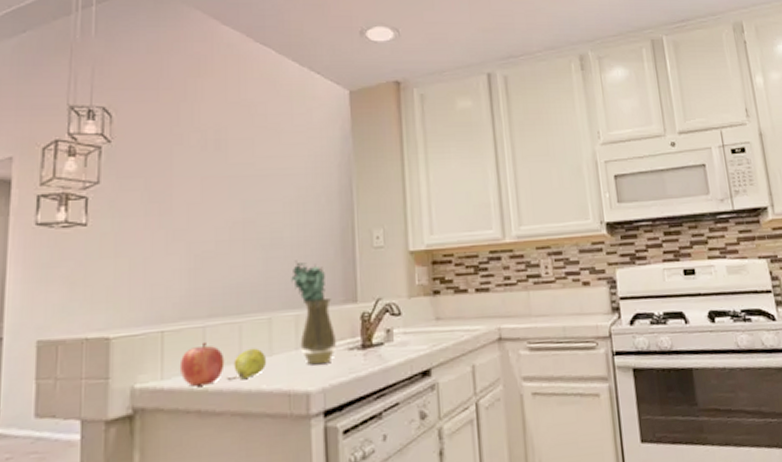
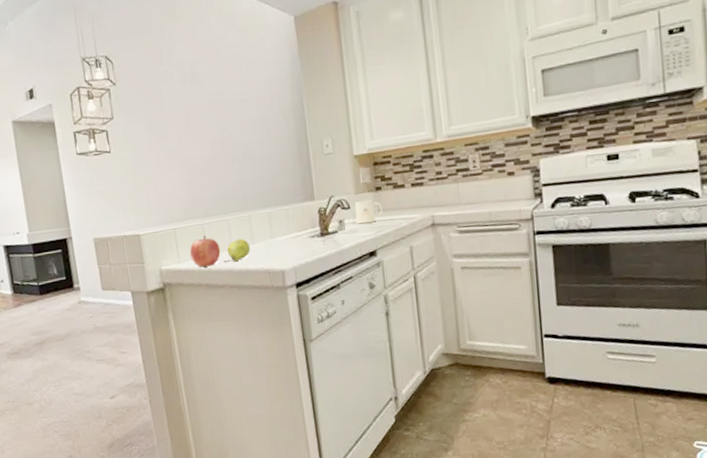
vase: present [291,260,337,365] -> none [262,169,302,250]
mug: none [407,305,441,335] -> present [354,199,383,224]

